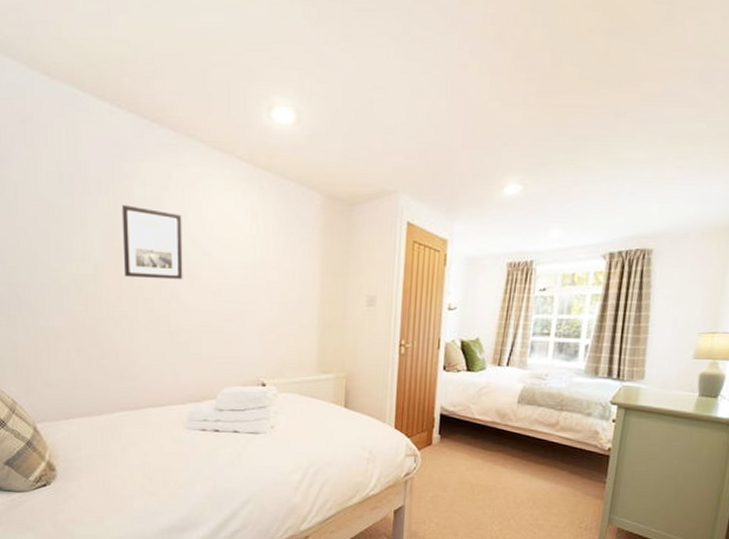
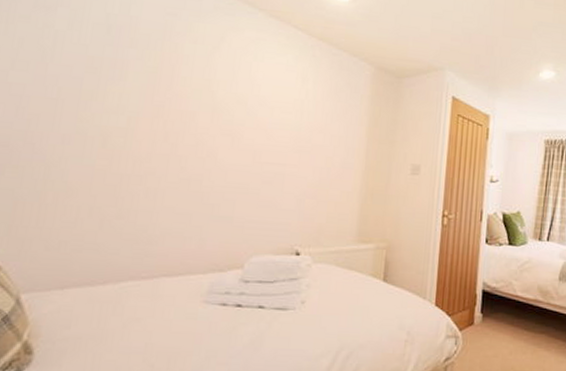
wall art: present [121,205,183,280] -> none [160,61,231,139]

